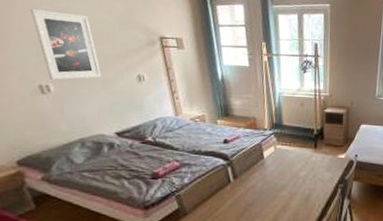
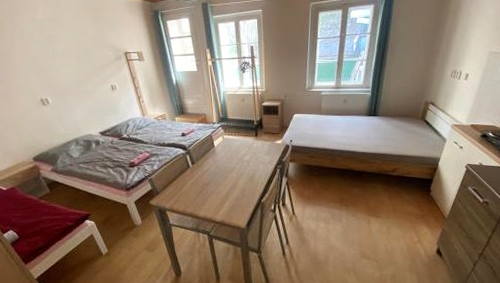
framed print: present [30,8,102,80] -> none [27,38,85,94]

